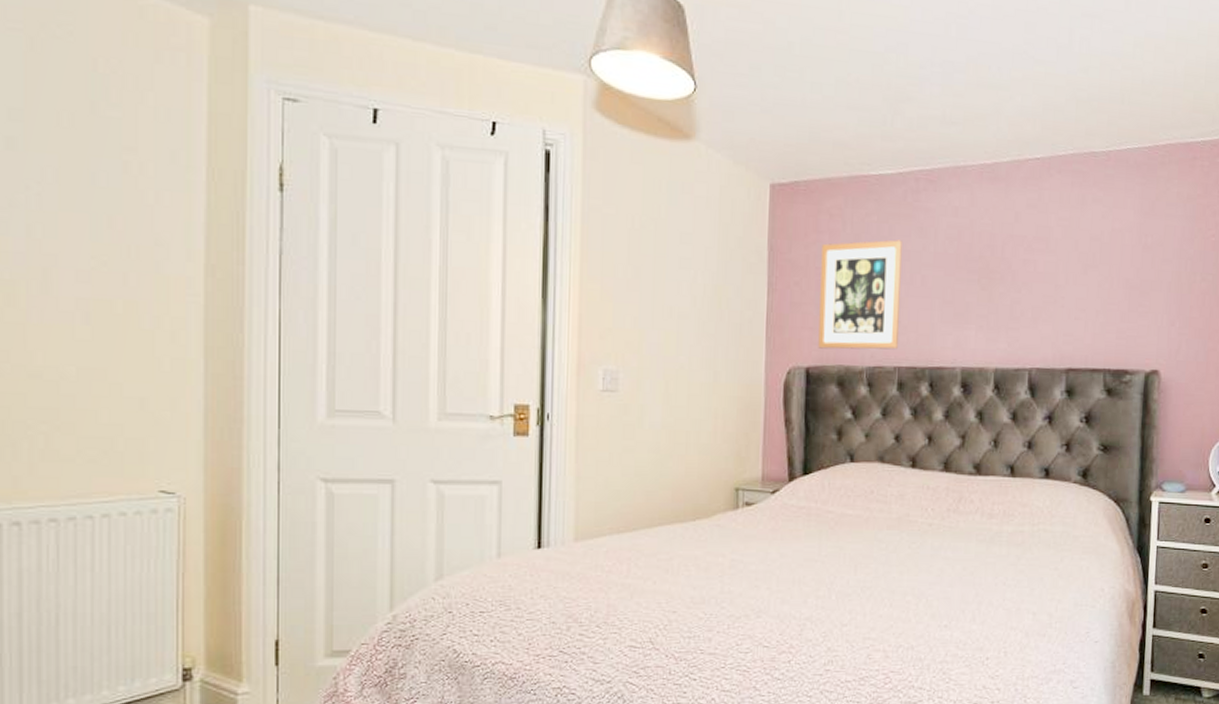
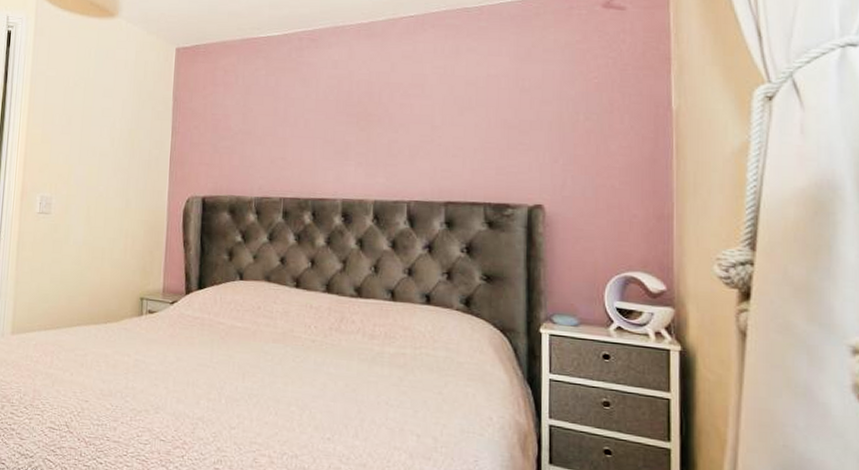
wall art: present [818,239,902,350] -> none [213,89,287,183]

